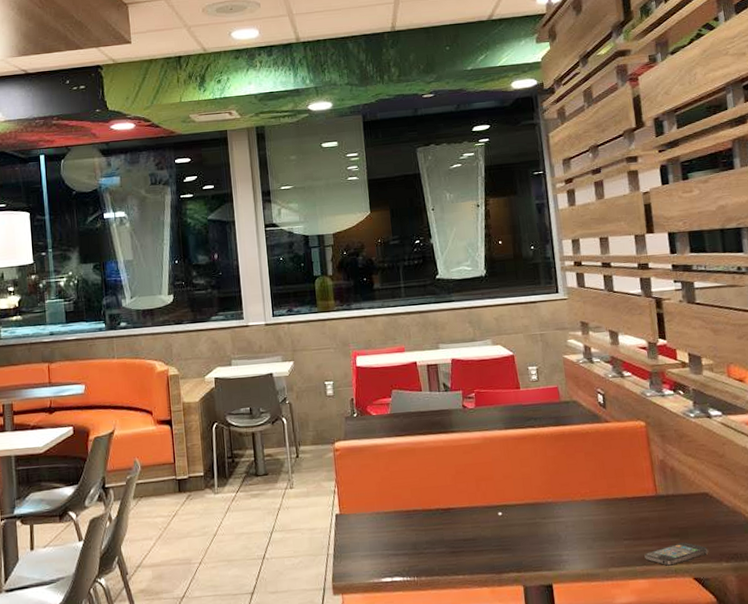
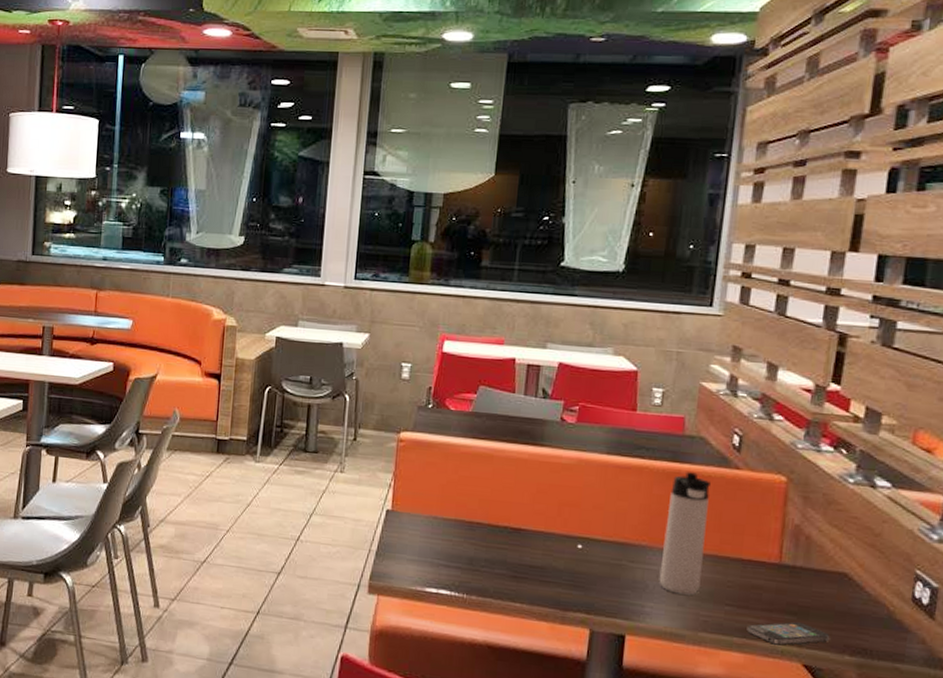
thermos bottle: none [560,432,601,539] -> present [659,472,711,595]

